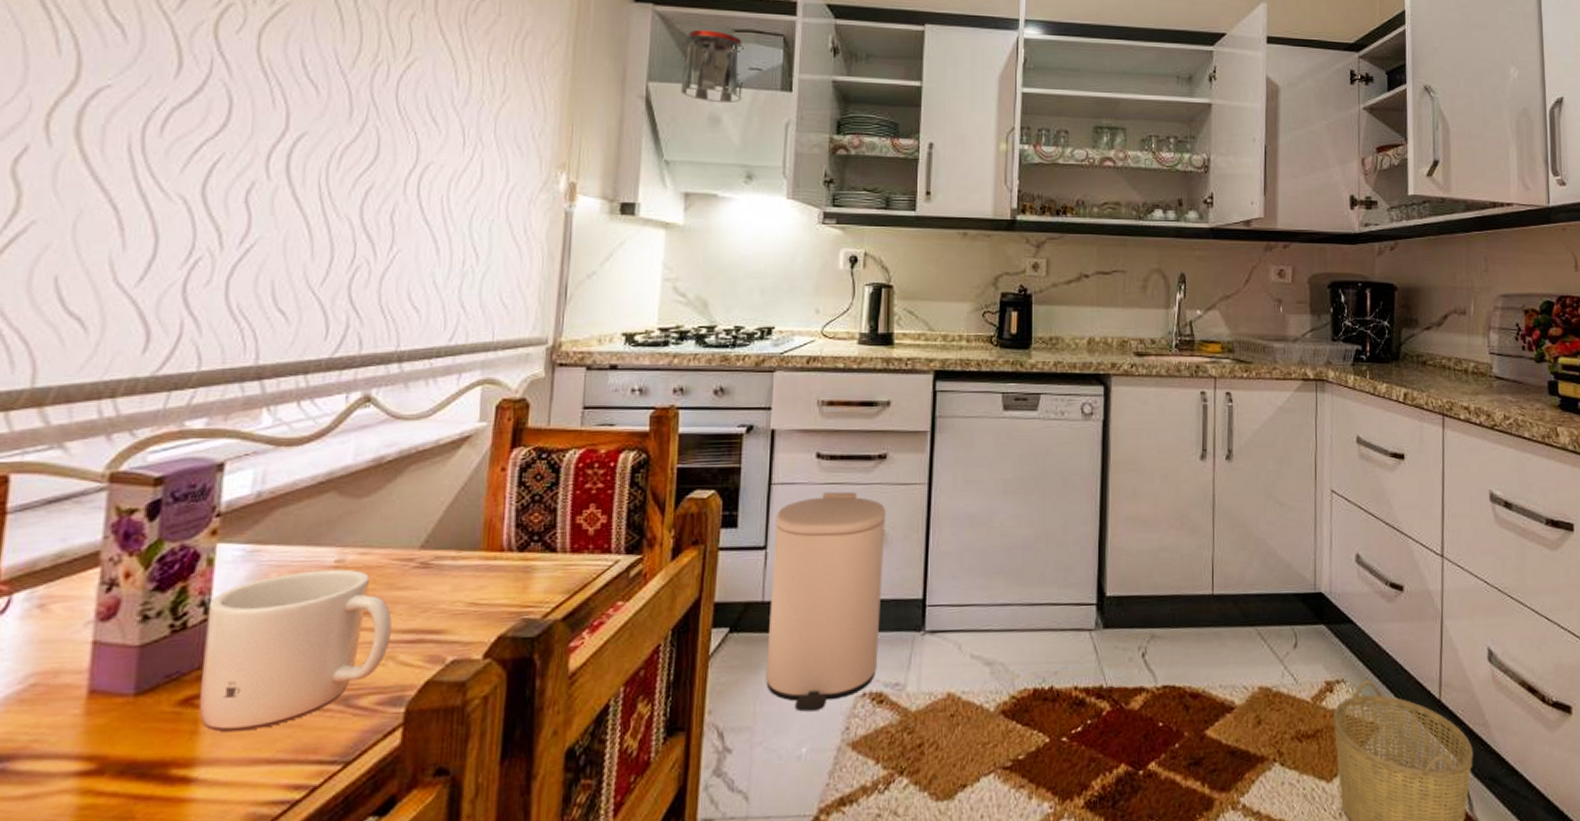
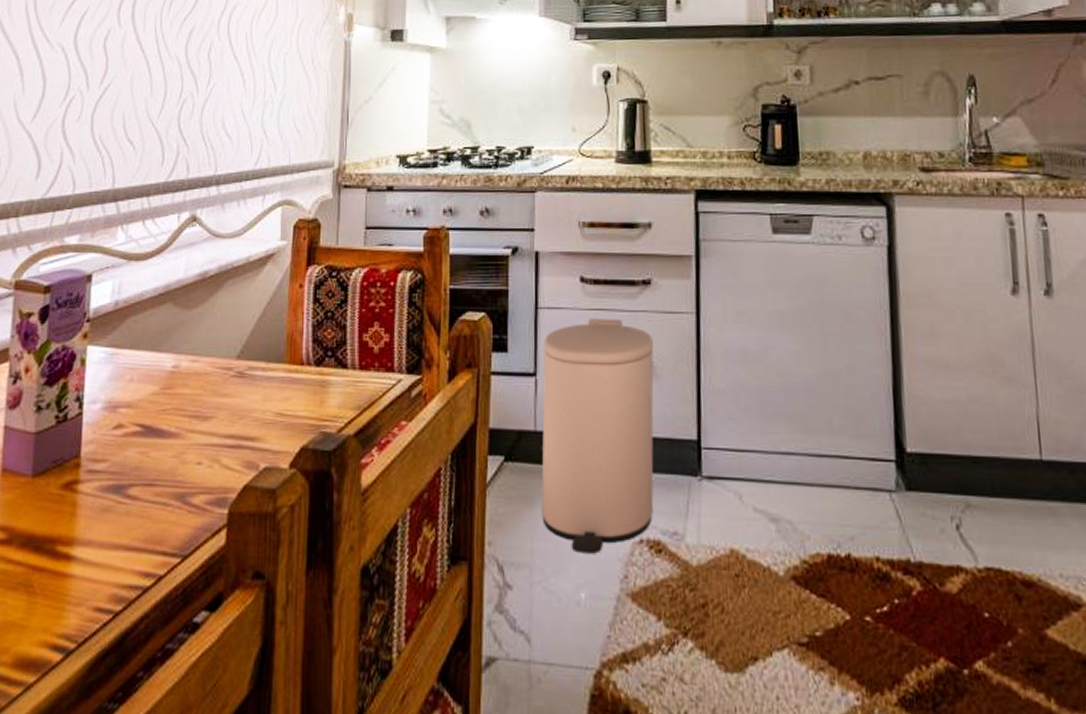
mug: present [198,569,392,732] -> none [76,374,216,518]

